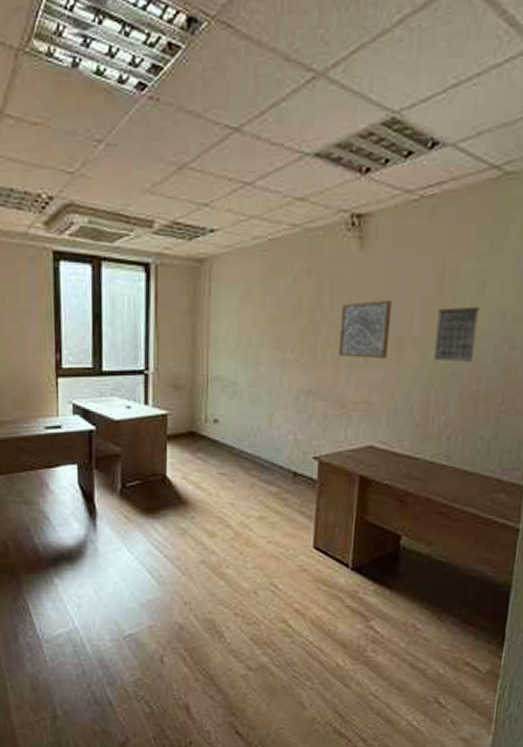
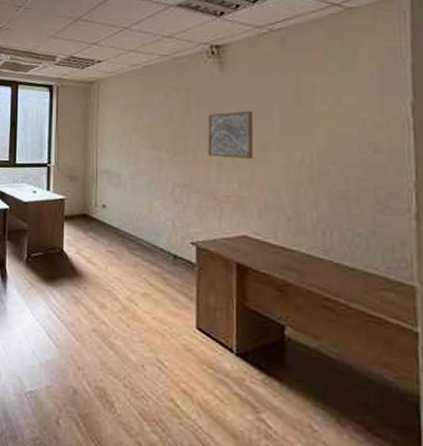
calendar: present [434,295,480,362] -> none [298,107,339,164]

